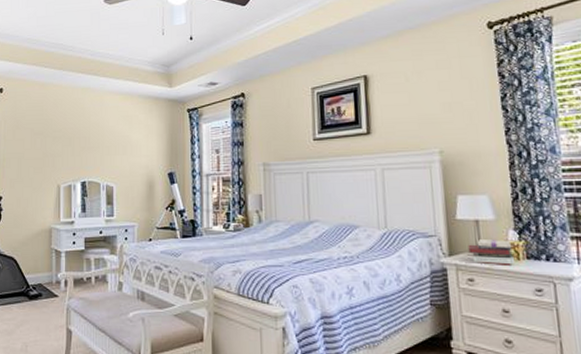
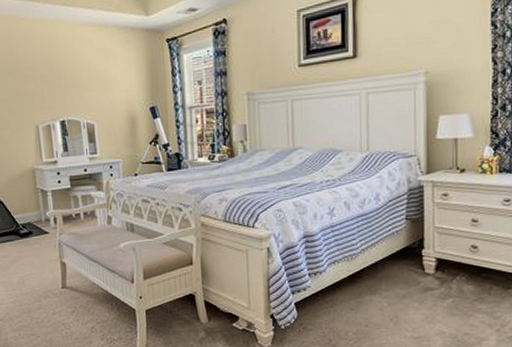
books: present [468,240,516,265] -> none [445,155,488,180]

